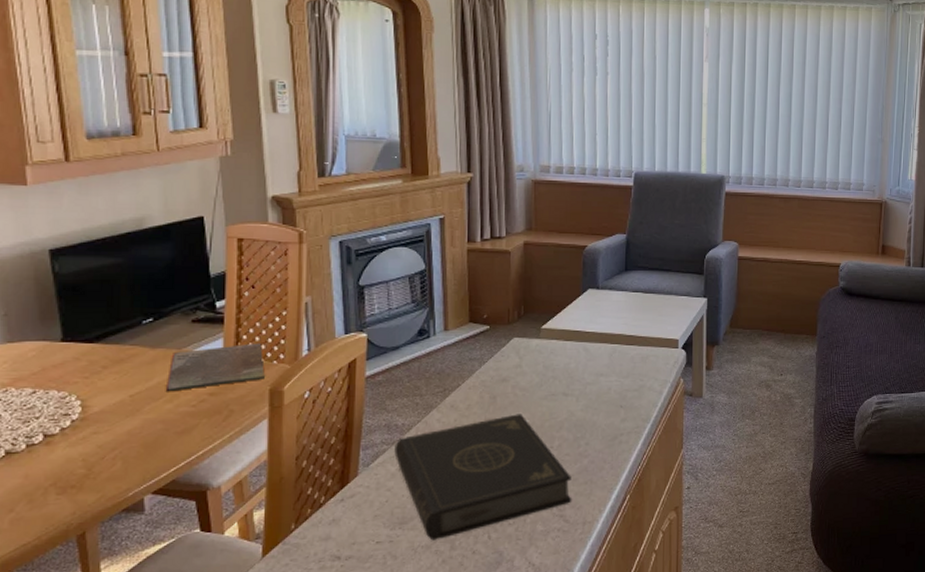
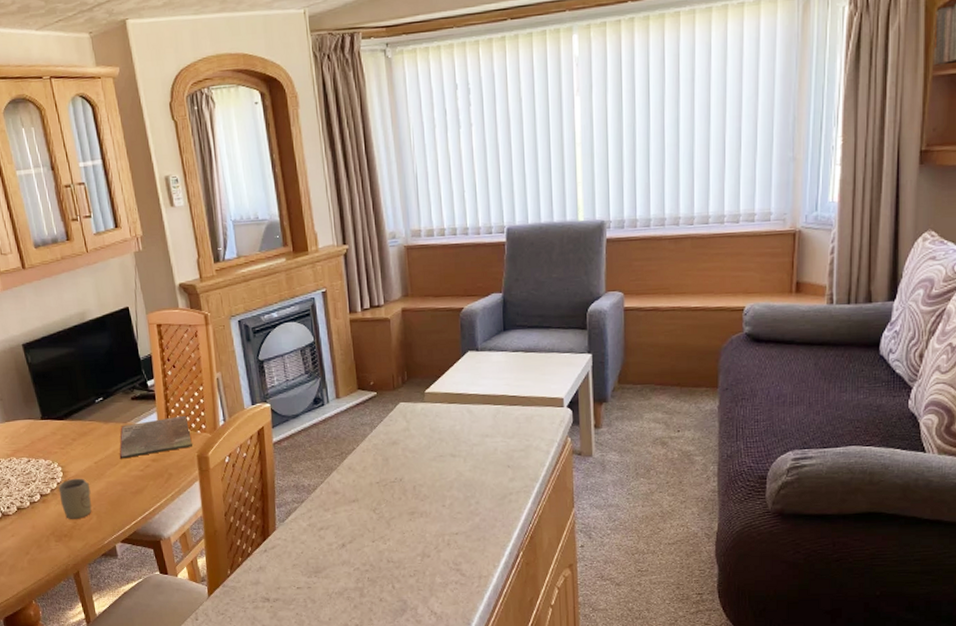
mug: none [72,414,119,467] -> present [58,478,92,520]
book: present [394,414,572,541] -> none [303,474,467,588]

